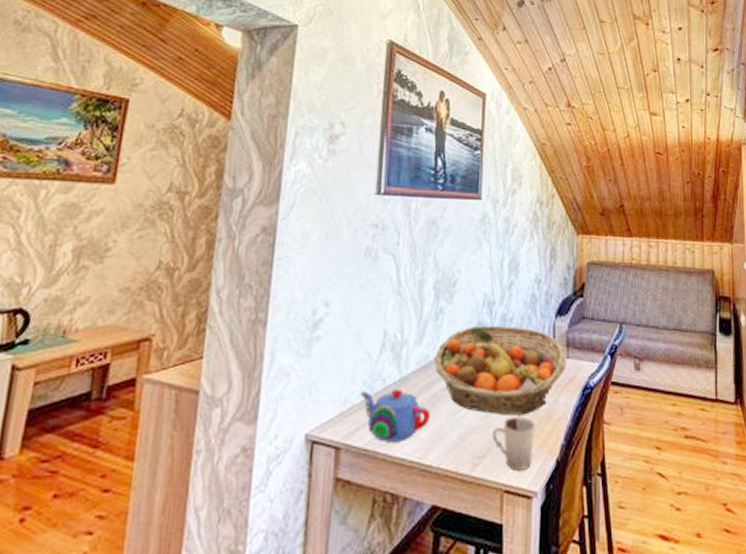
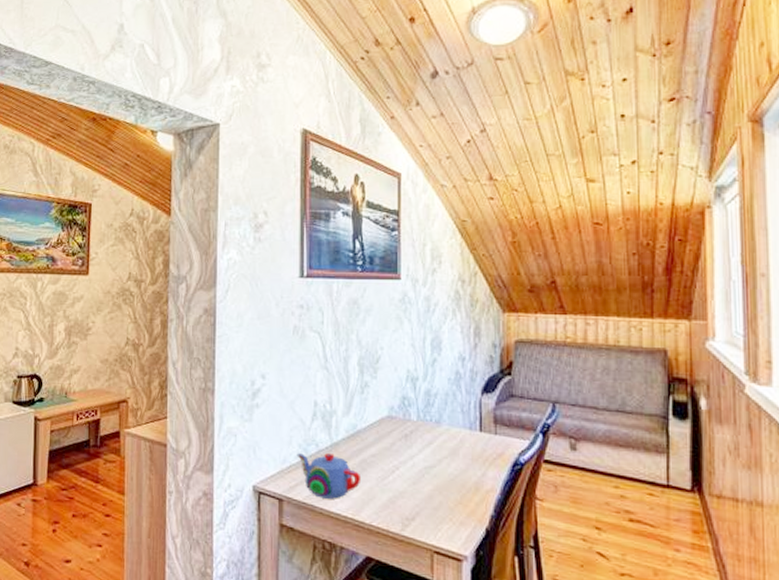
fruit basket: present [434,325,566,415] -> none [362,399,494,485]
cup: present [492,417,535,470] -> none [420,486,463,535]

